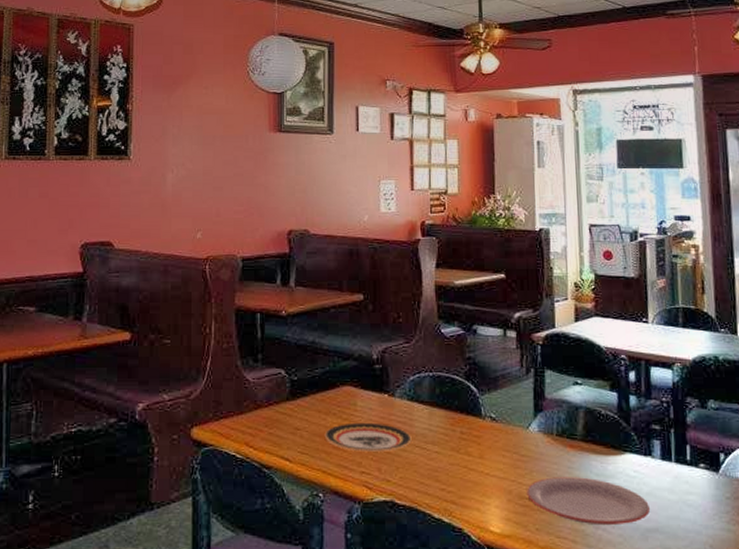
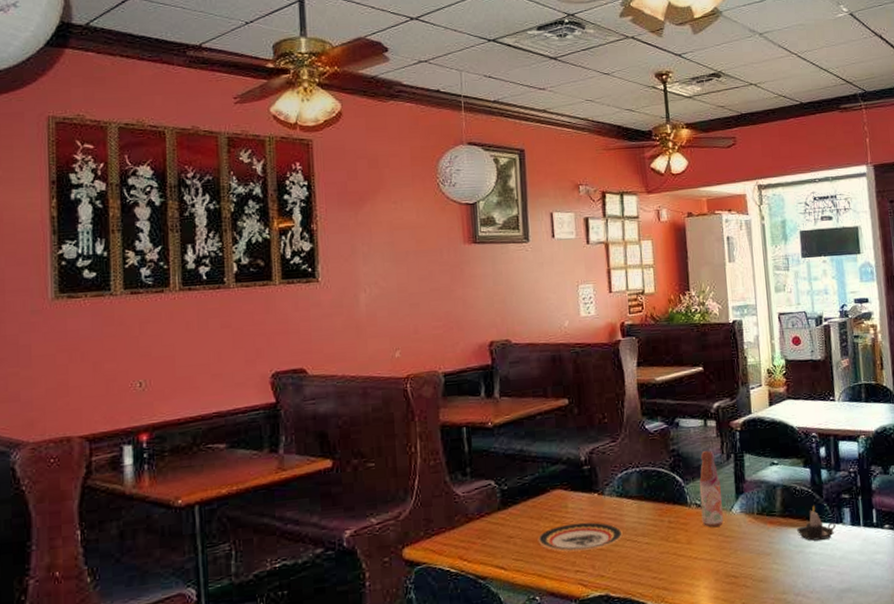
bottle: none [495,361,519,443] -> present [699,449,723,527]
plate: present [527,477,651,526] -> none [732,550,844,593]
candle: none [600,433,644,471] -> present [797,505,836,541]

